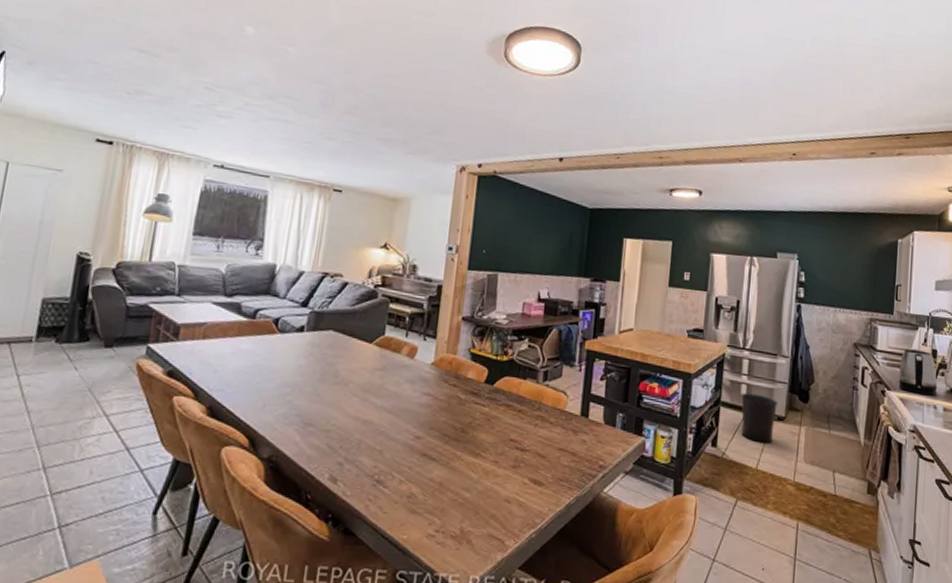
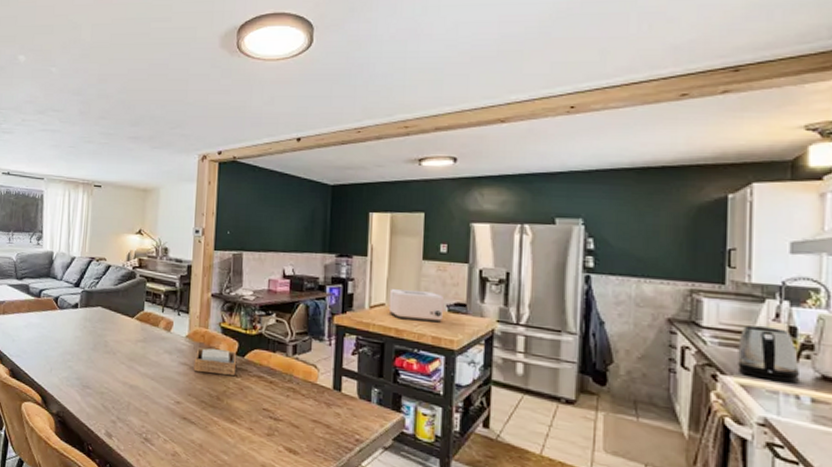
napkin holder: none [438,376,485,406] -> present [193,347,237,377]
toaster: none [636,314,686,348] -> present [388,289,445,323]
waste bin: present [741,393,778,444] -> none [517,372,565,429]

